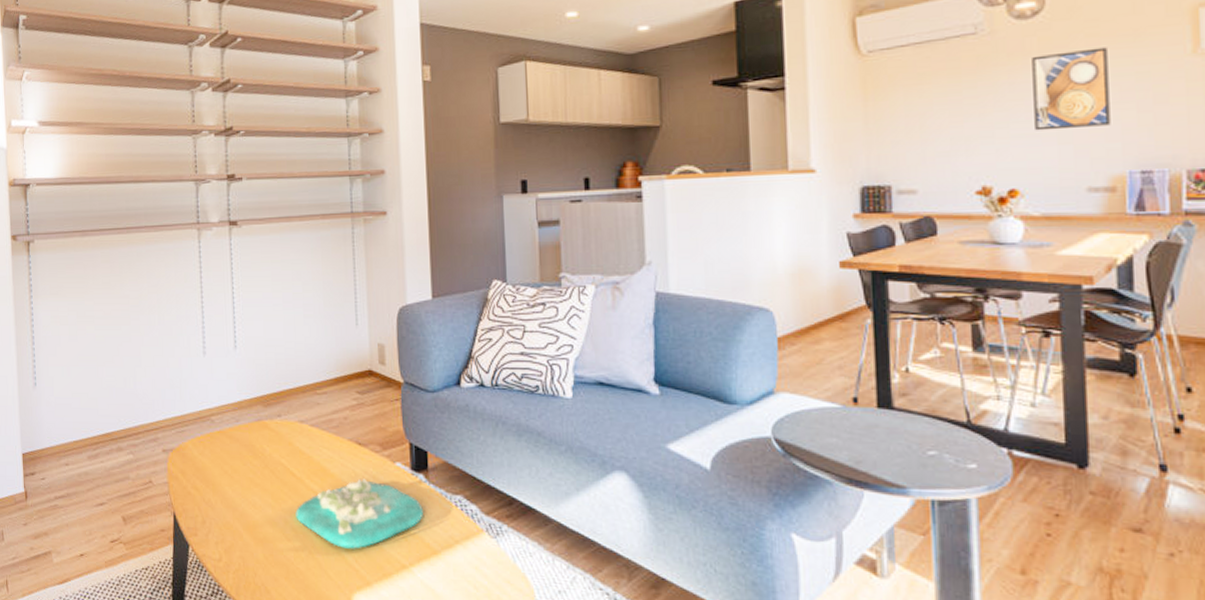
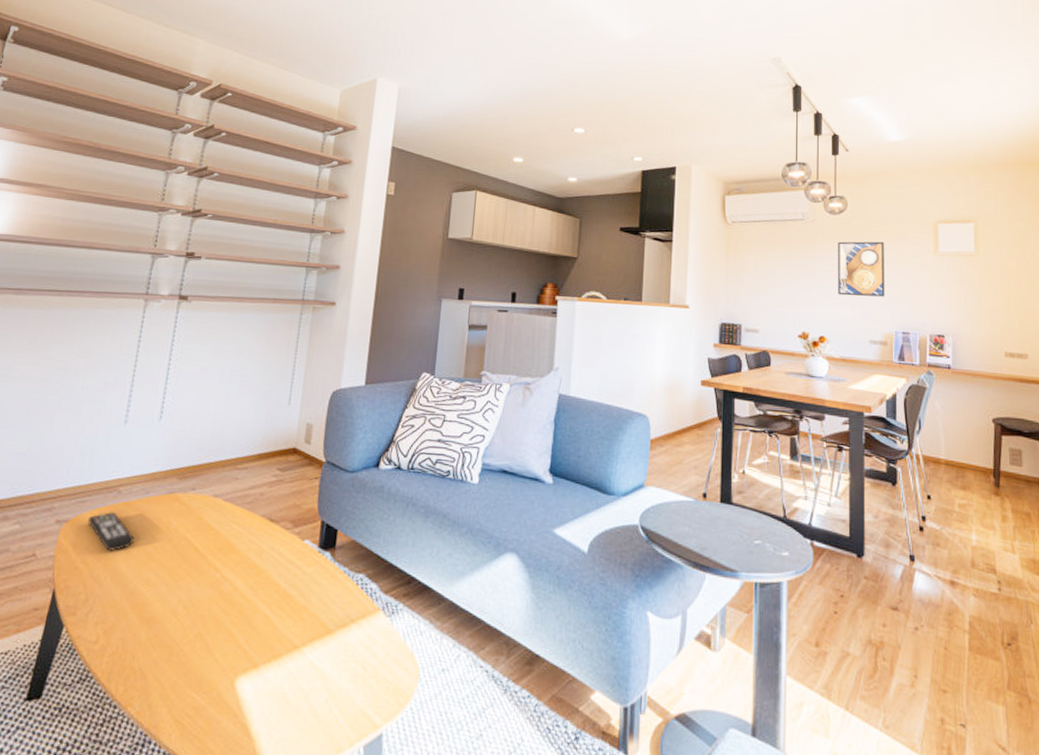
remote control: none [190,440,234,477] -> present [88,512,134,551]
decorative tray: present [295,478,423,549] -> none [191,555,324,629]

